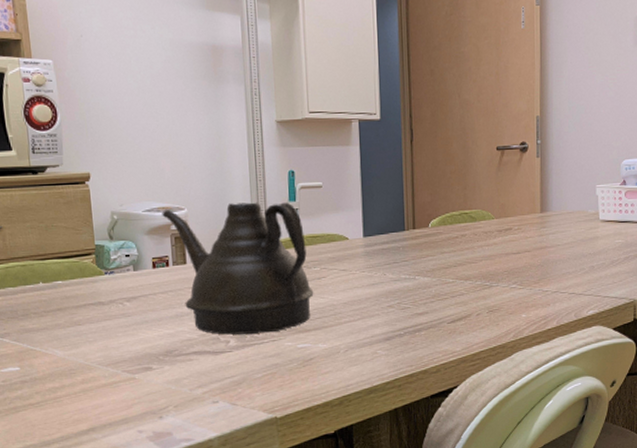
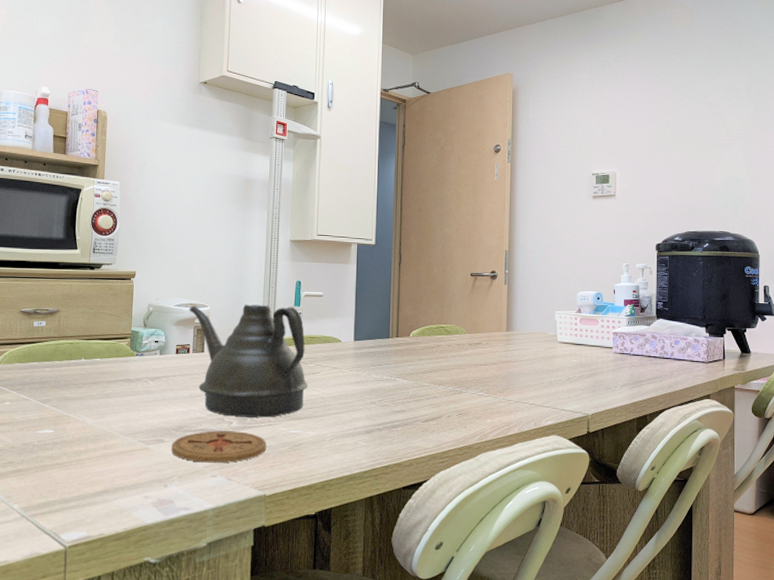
coaster: none [162,350,272,389] -> present [171,430,267,463]

